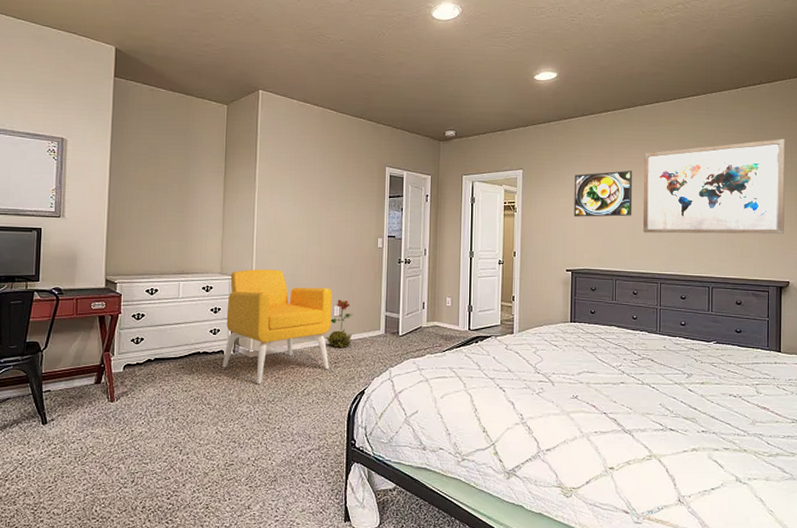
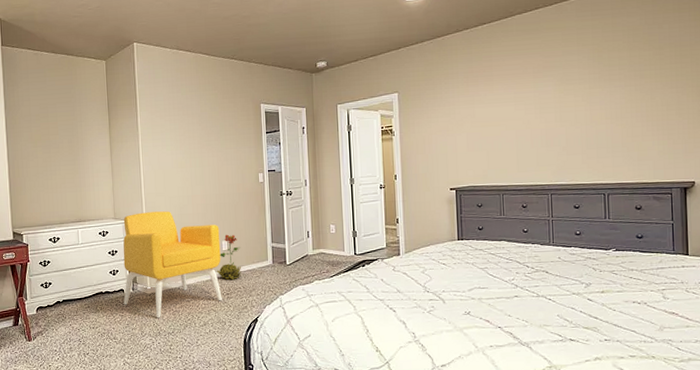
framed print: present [573,170,633,217] -> none [452,82,516,135]
wall art: present [642,138,785,234] -> none [526,31,687,145]

